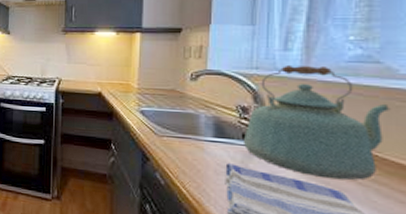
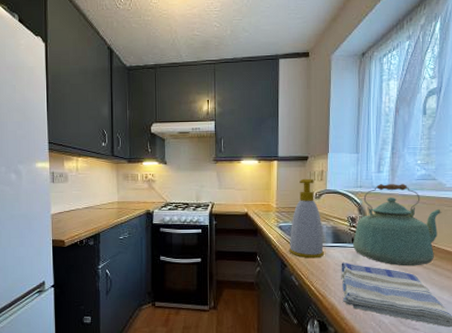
soap bottle: none [152,55,201,155] -> present [289,178,324,259]

